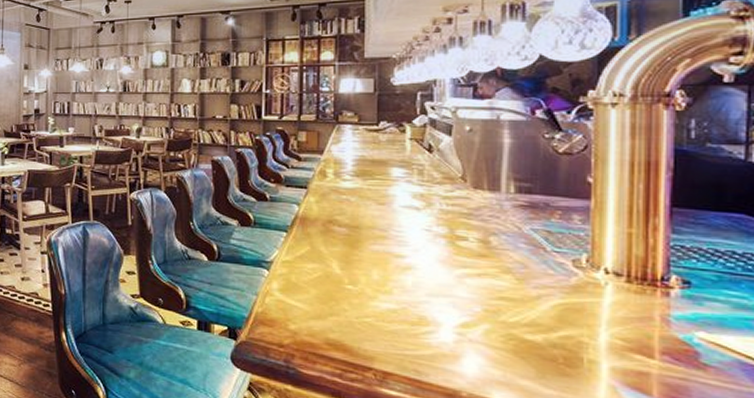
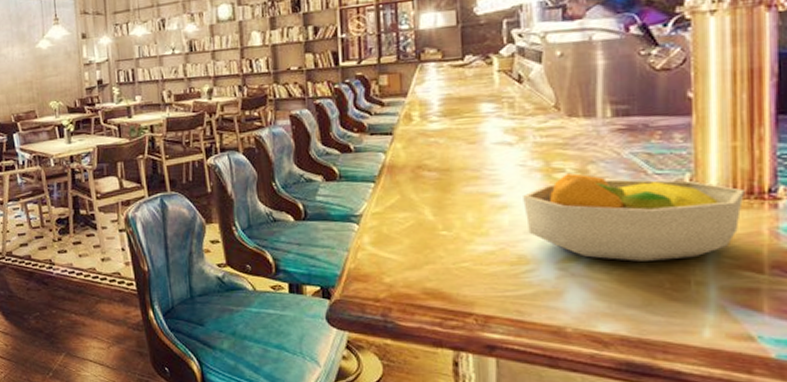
fruit bowl: none [427,241,638,336] -> present [523,172,745,261]

